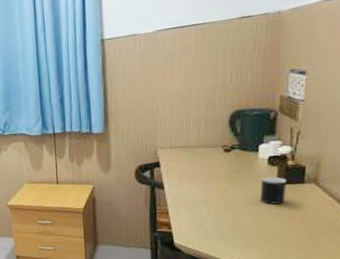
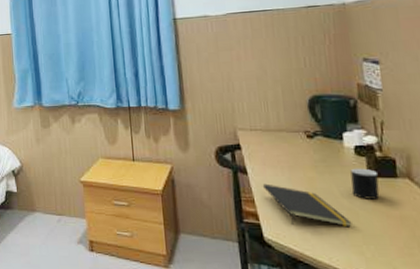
notepad: none [177,196,256,231] -> present [262,183,352,228]

